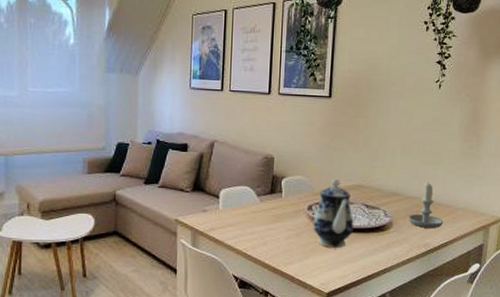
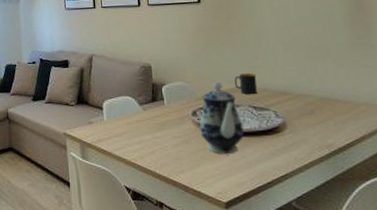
mug: none [352,172,373,193] -> present [235,73,257,94]
candle: present [409,181,443,228] -> none [303,77,345,127]

